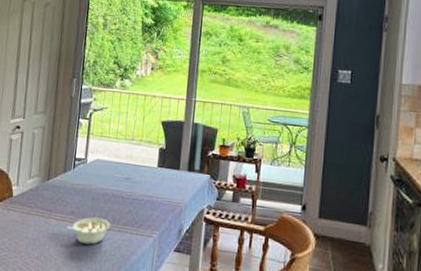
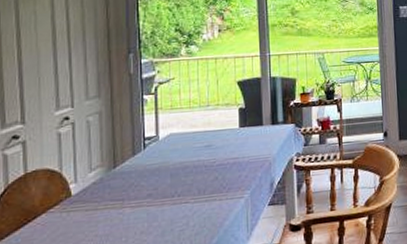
legume: present [67,217,111,245] -> none [145,192,197,225]

